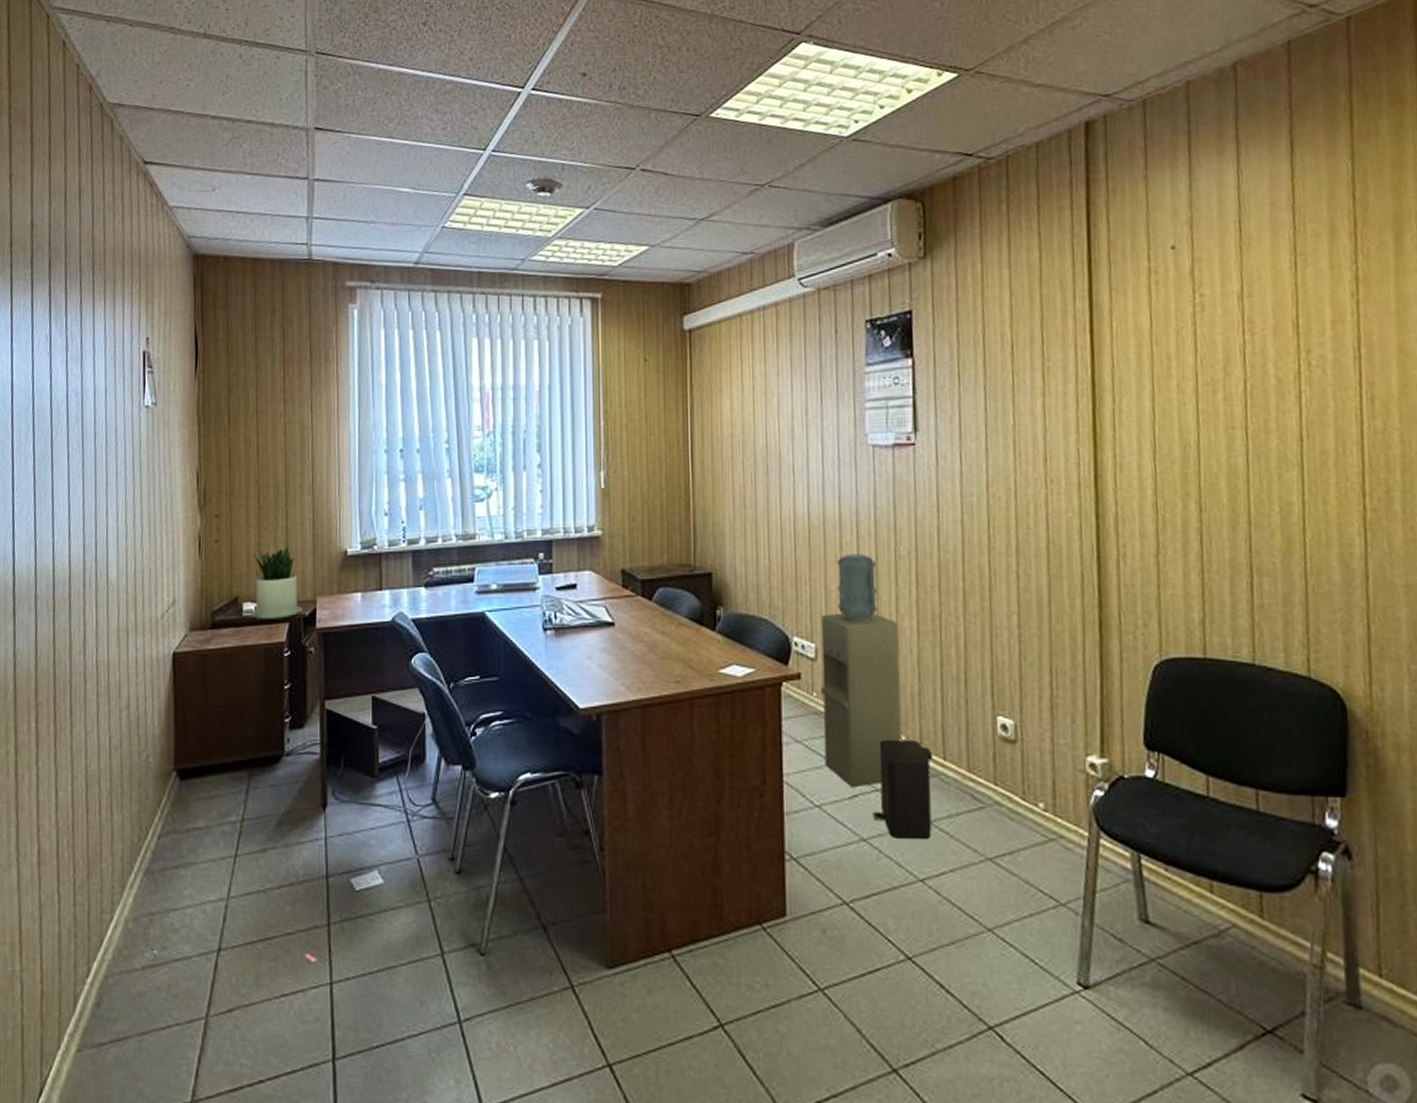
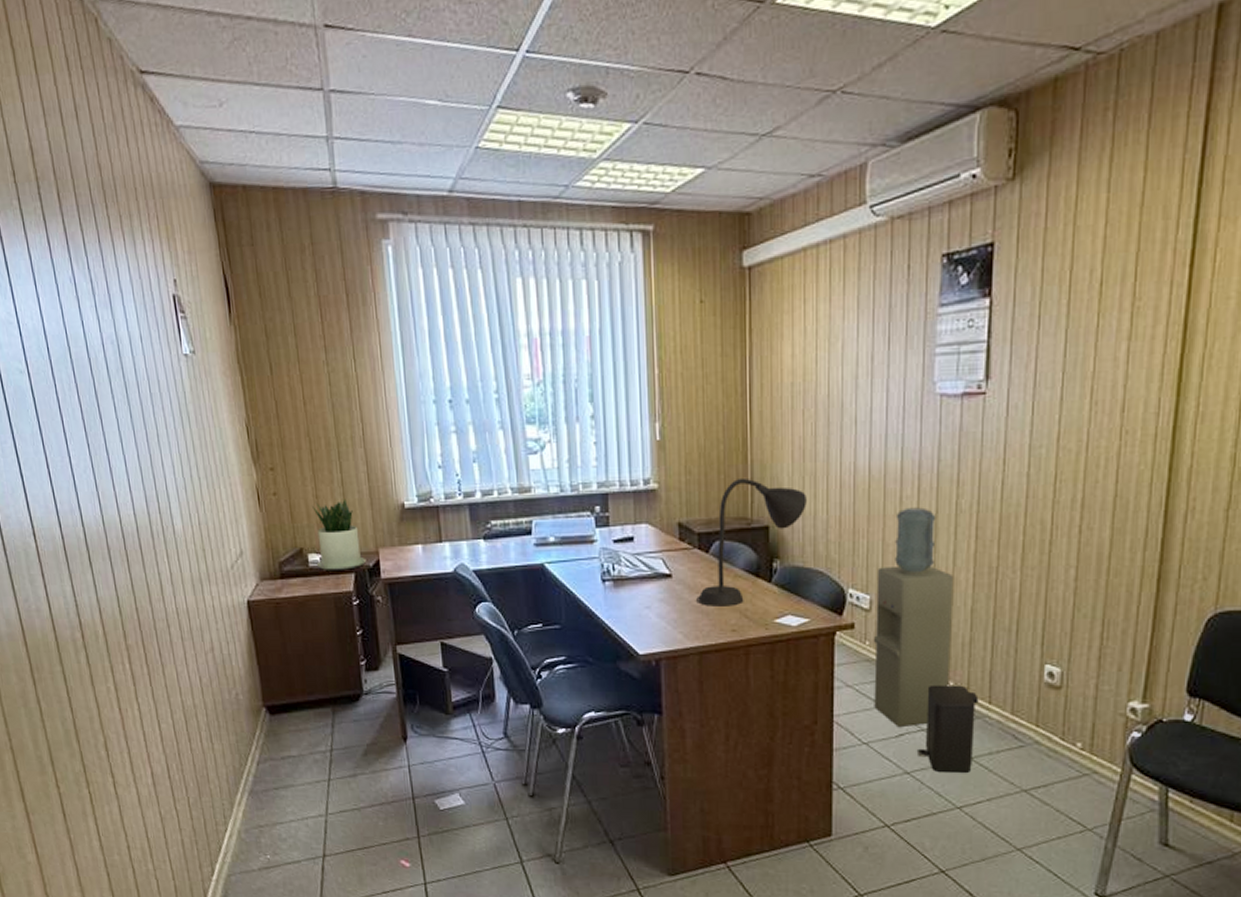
desk lamp: none [639,524,749,656] -> present [696,477,807,606]

